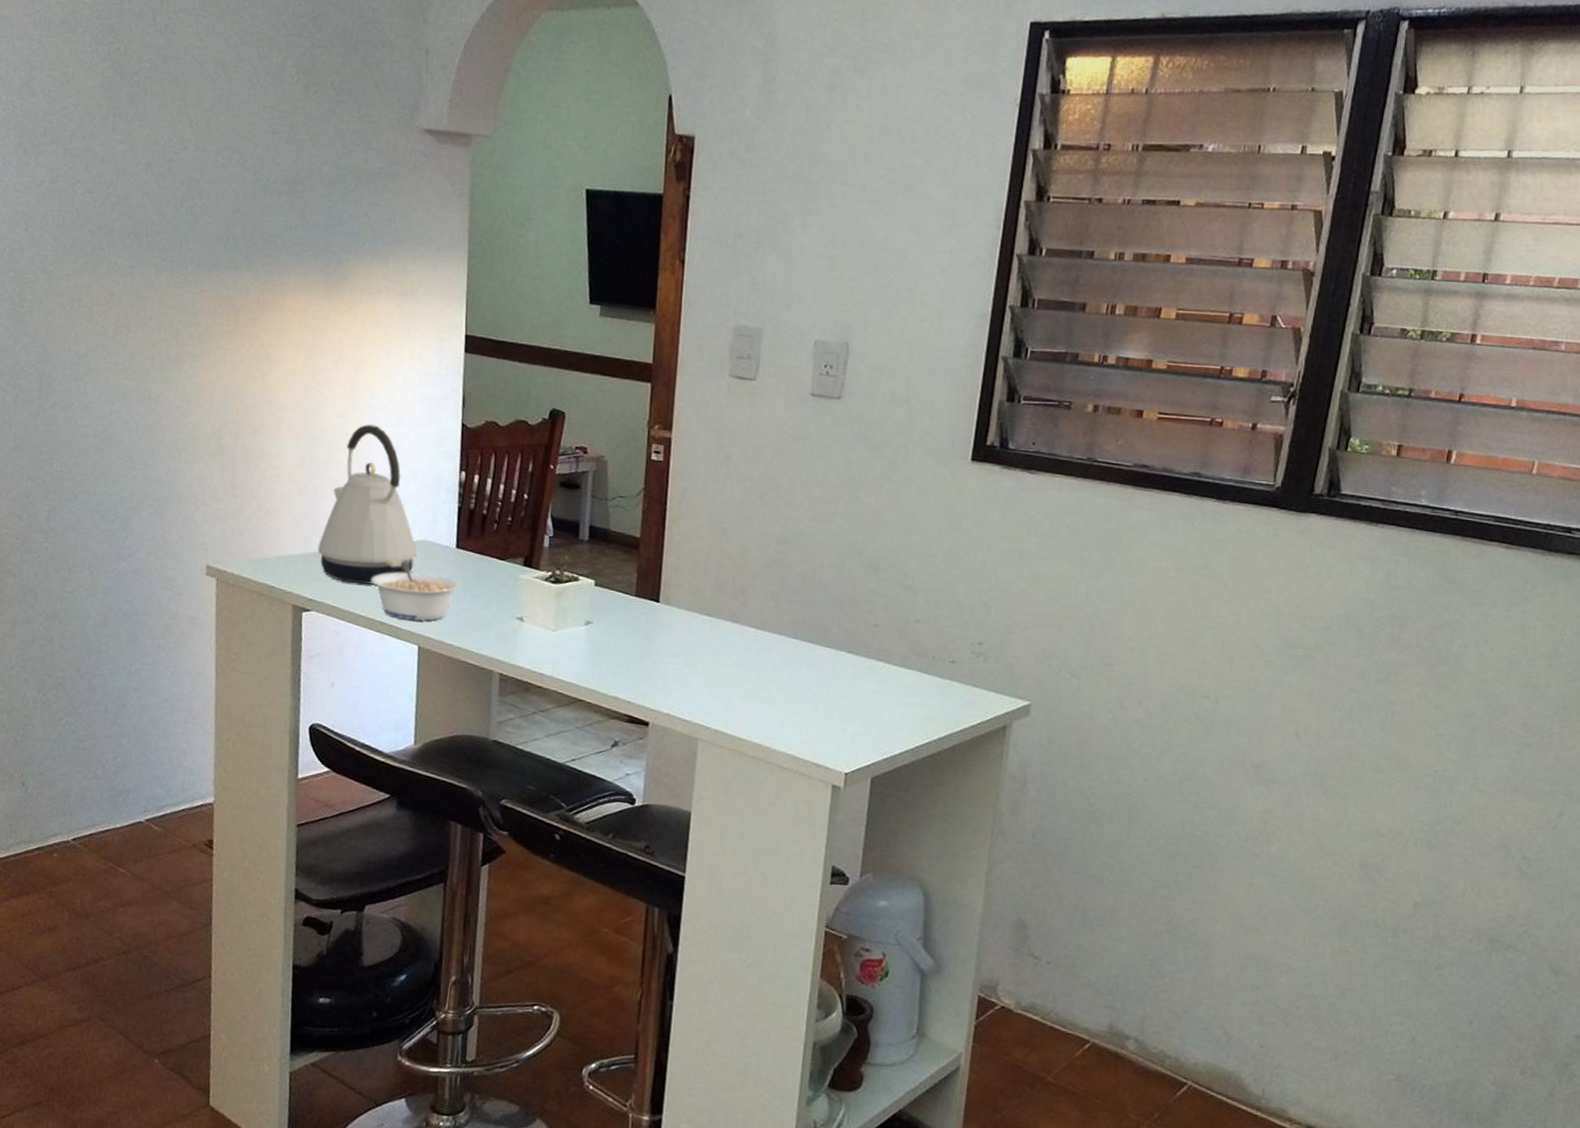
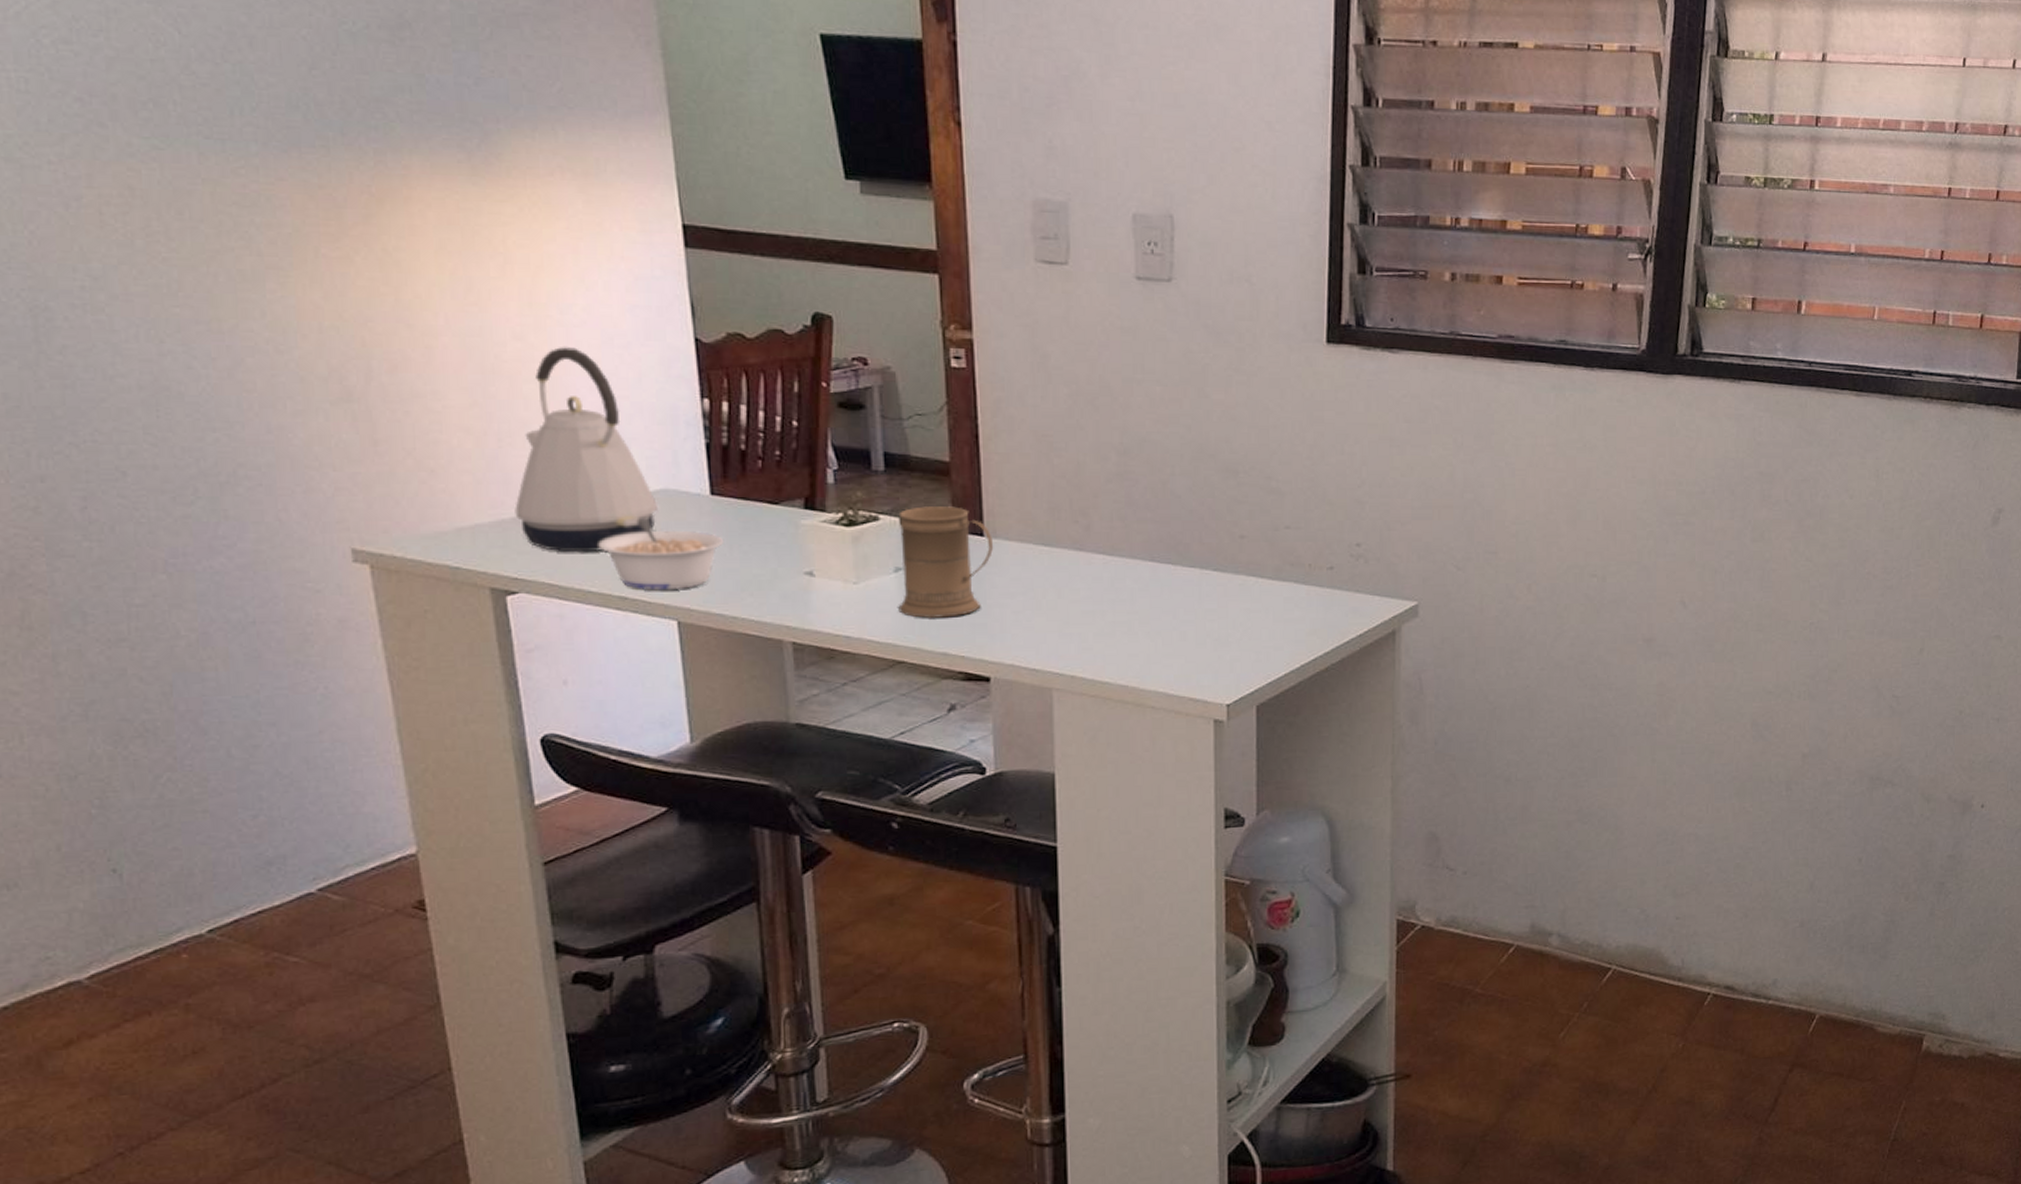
mug: none [584,572,666,668] -> present [898,506,994,619]

